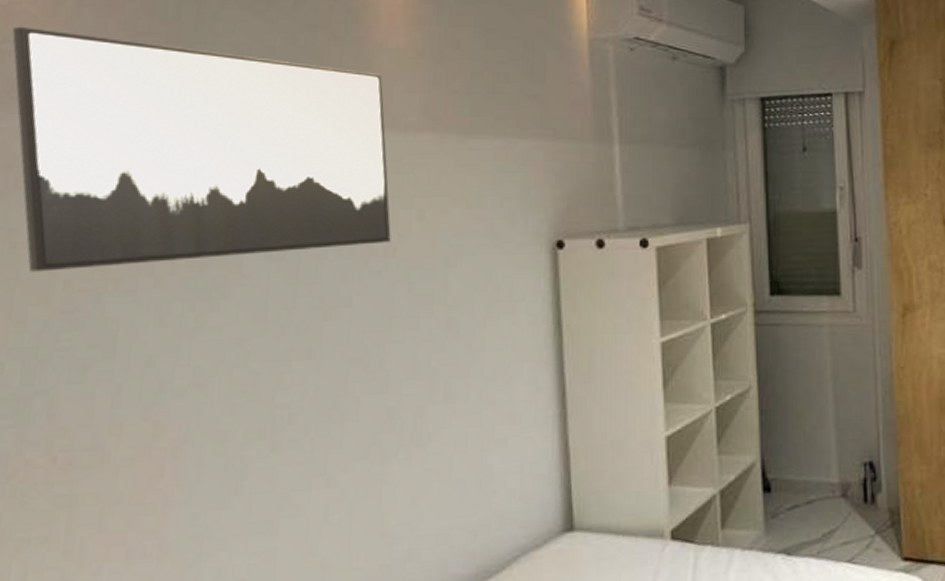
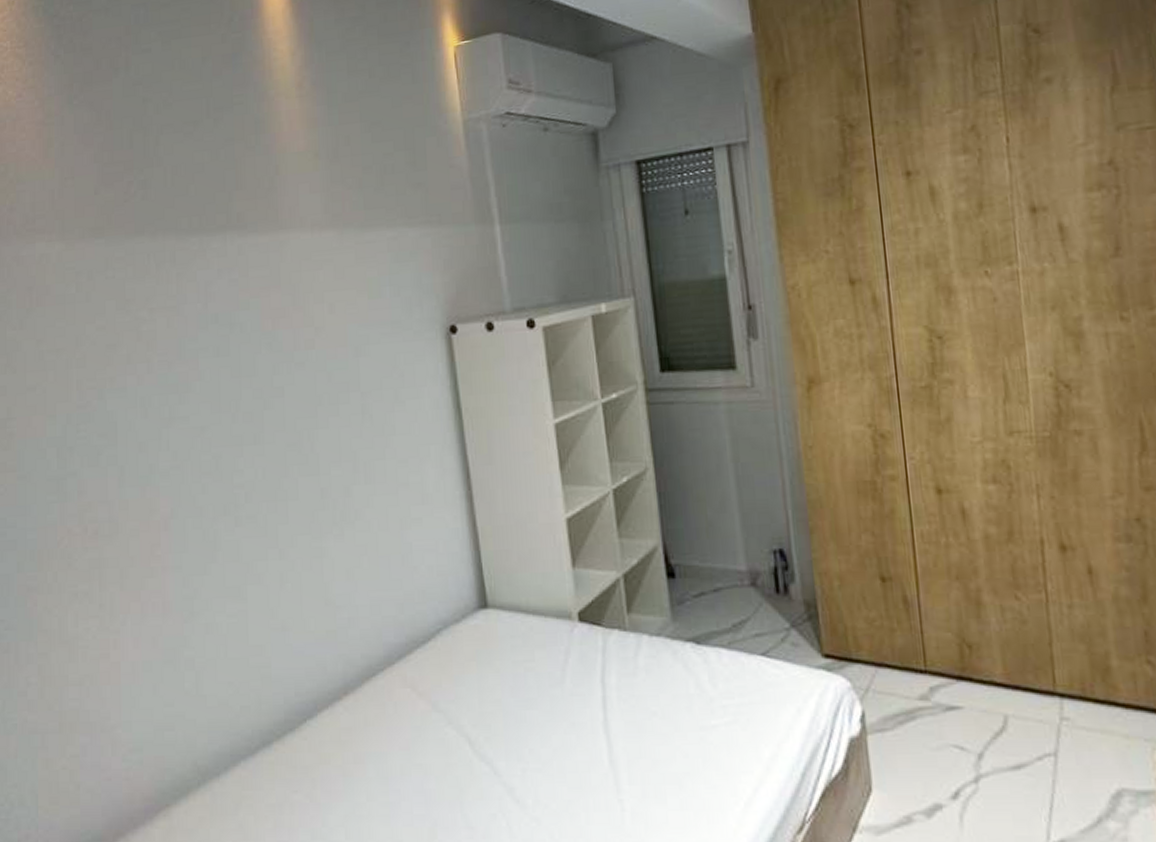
wall art: present [12,26,391,272] -> none [22,169,309,375]

